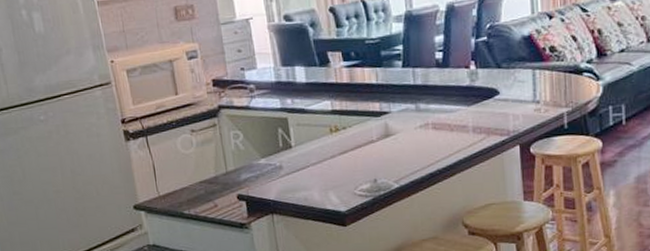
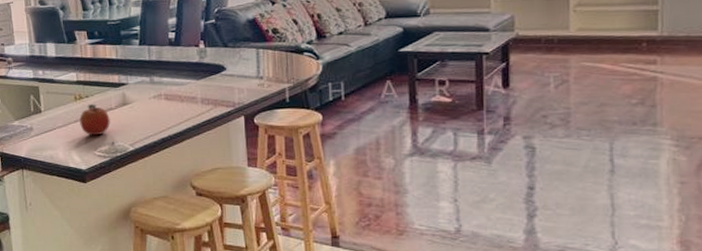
fruit: none [336,137,372,173] -> present [80,104,110,136]

